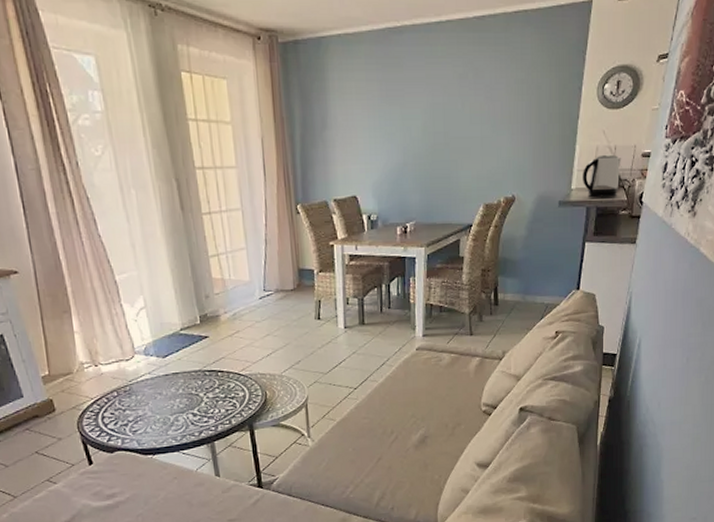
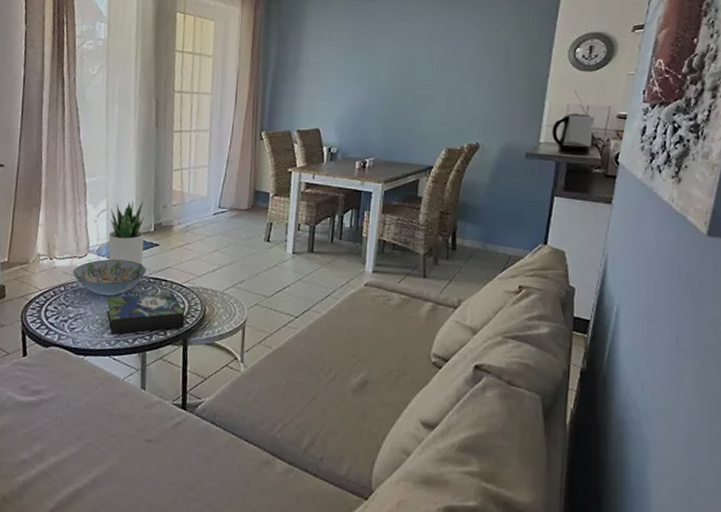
decorative bowl: none [123,356,200,395] -> present [73,259,146,296]
planter: none [150,293,195,359] -> present [108,200,145,265]
book: none [164,382,248,431] -> present [106,292,185,335]

